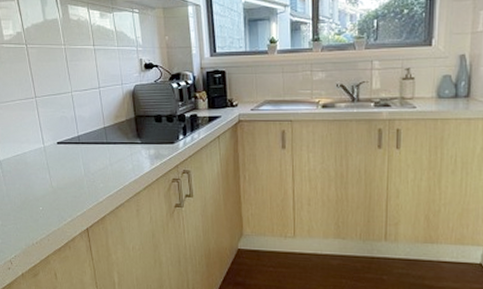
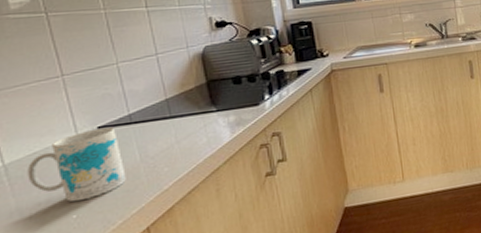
mug: none [13,143,74,198] -> present [28,126,126,202]

